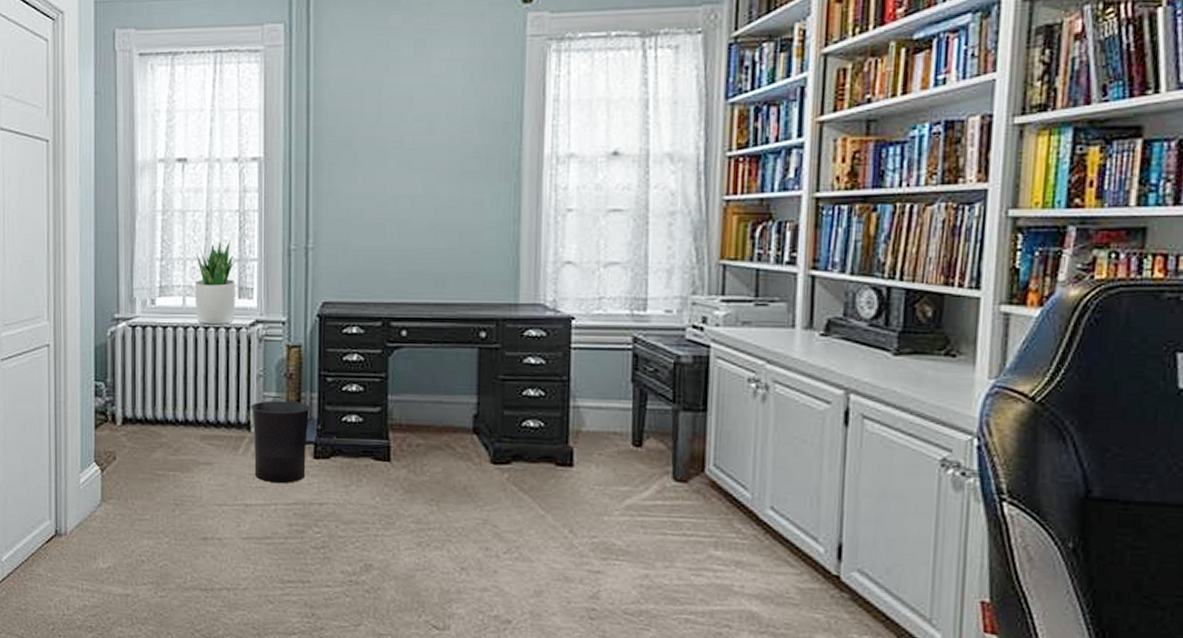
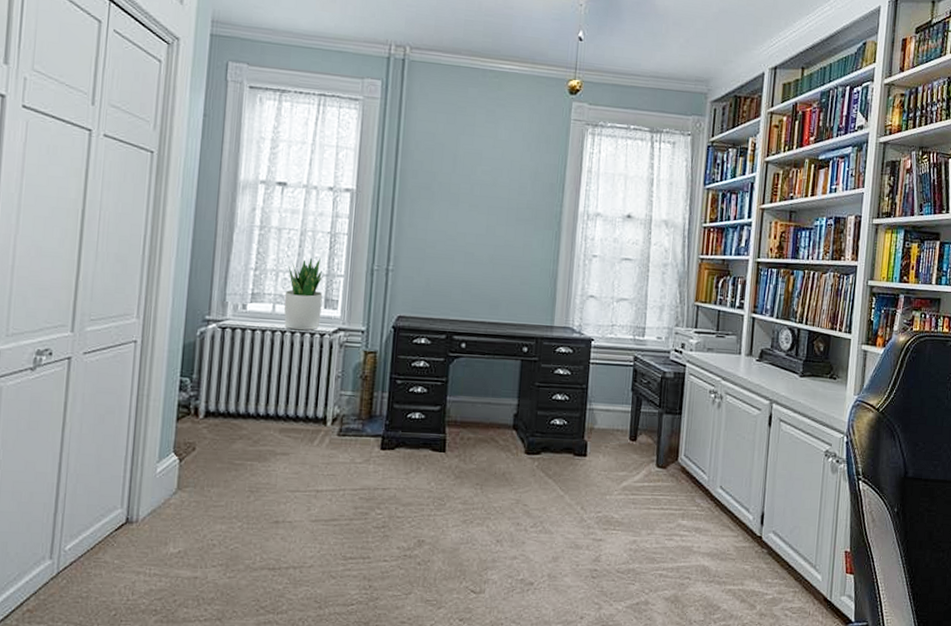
waste bin: present [250,400,311,483] -> none [327,398,381,471]

